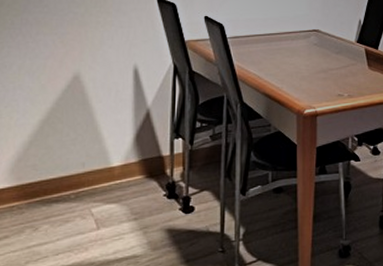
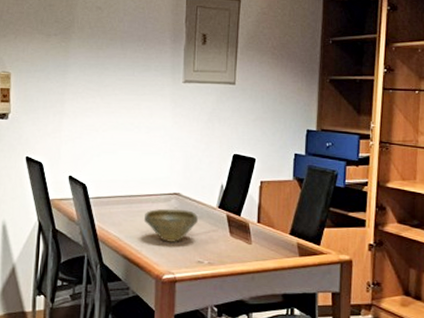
bowl: none [283,45,338,78] -> present [143,208,199,242]

